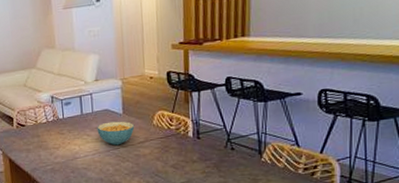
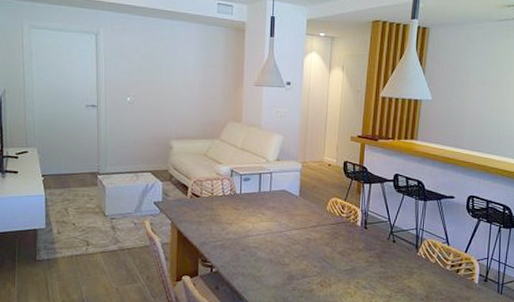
cereal bowl: present [97,121,135,146] -> none [272,203,309,227]

